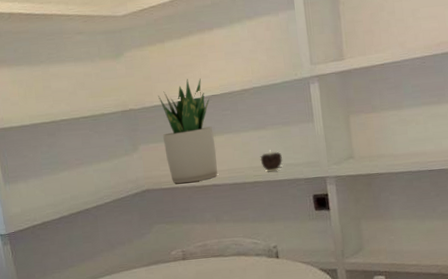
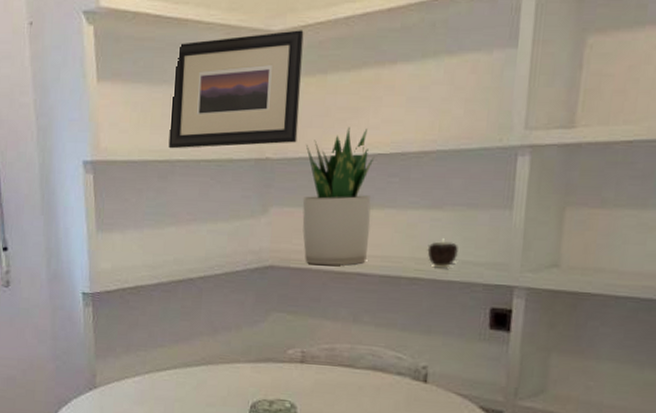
picture frame: none [49,13,151,112] -> present [168,30,304,149]

